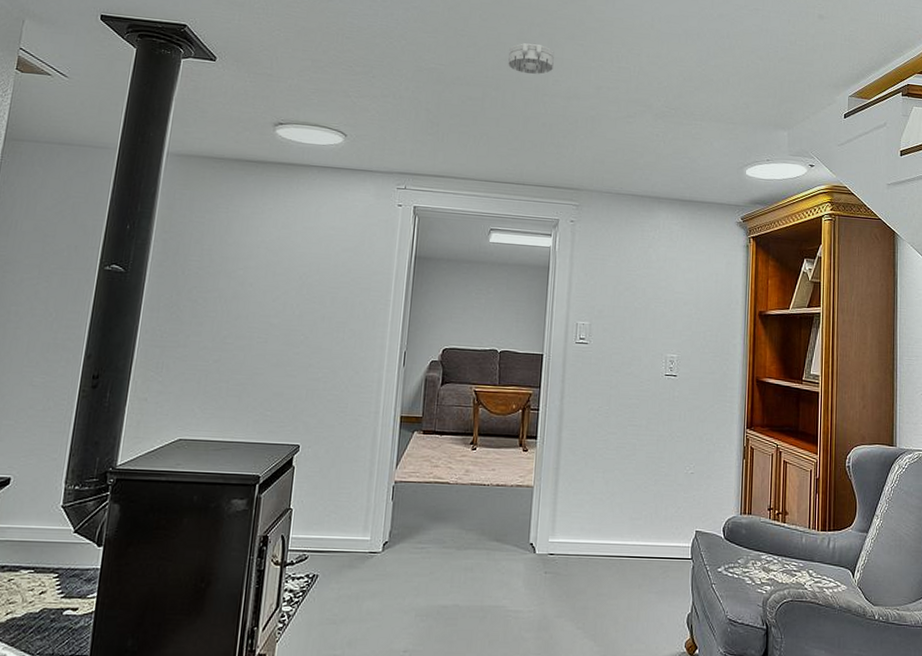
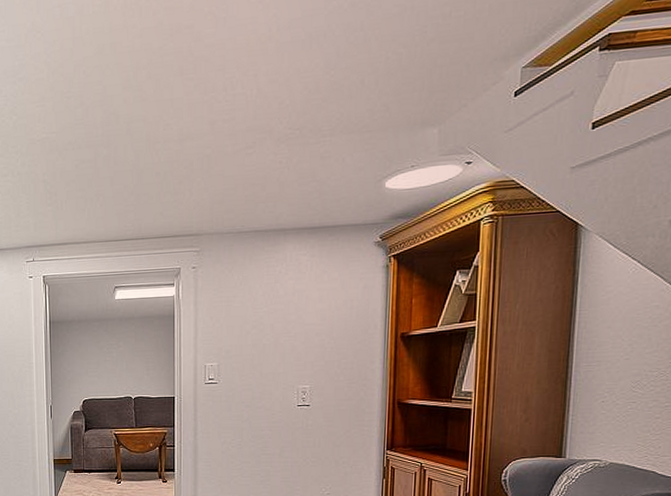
smoke detector: present [508,43,554,75] -> none [117,88,163,124]

